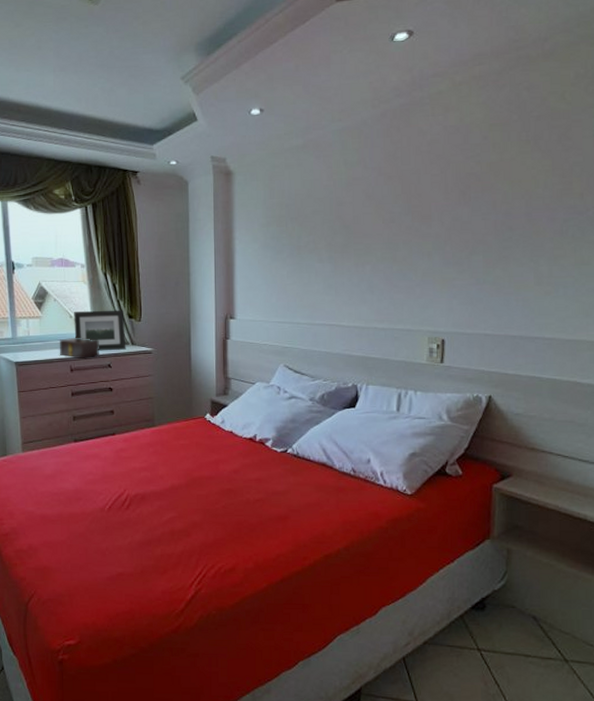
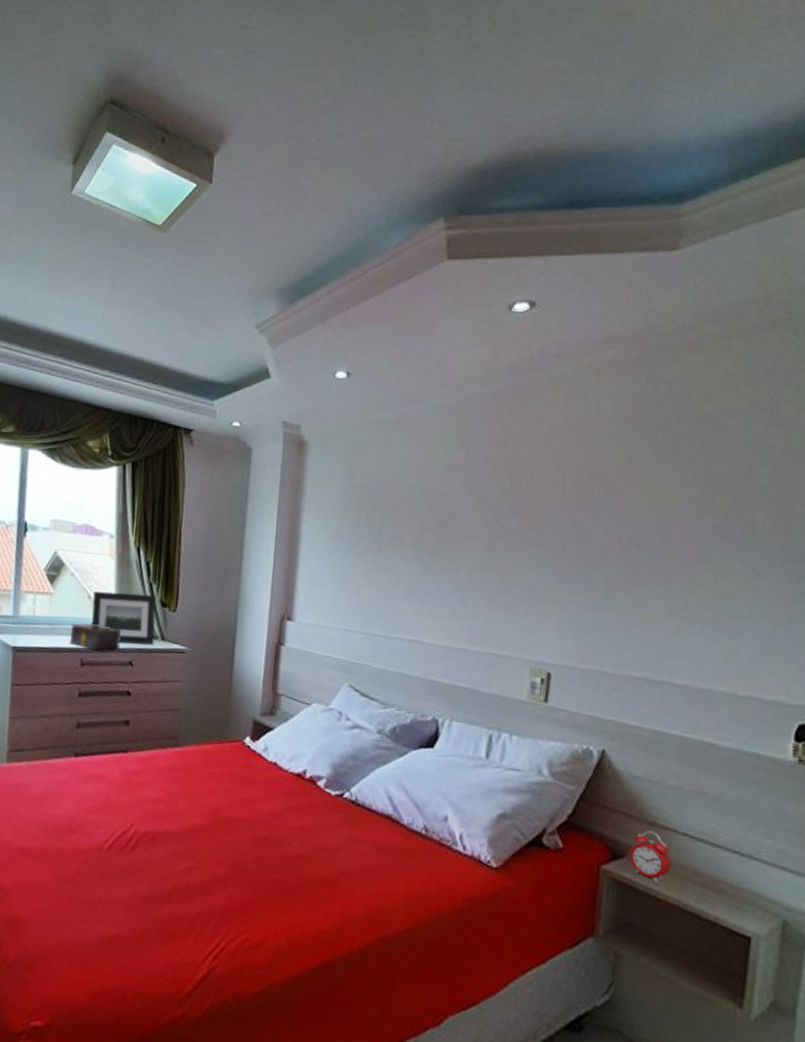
alarm clock: none [515,455,548,494] -> present [629,831,671,883]

